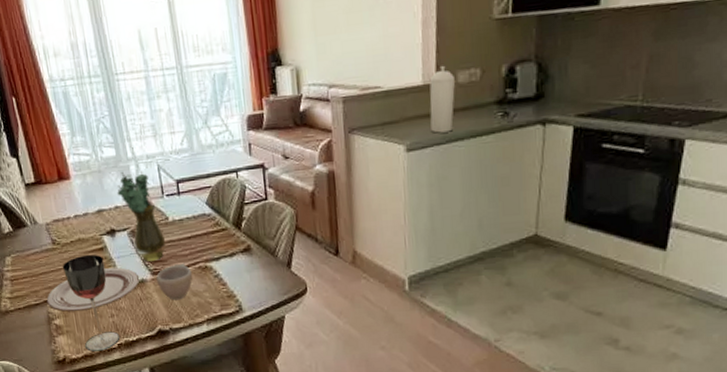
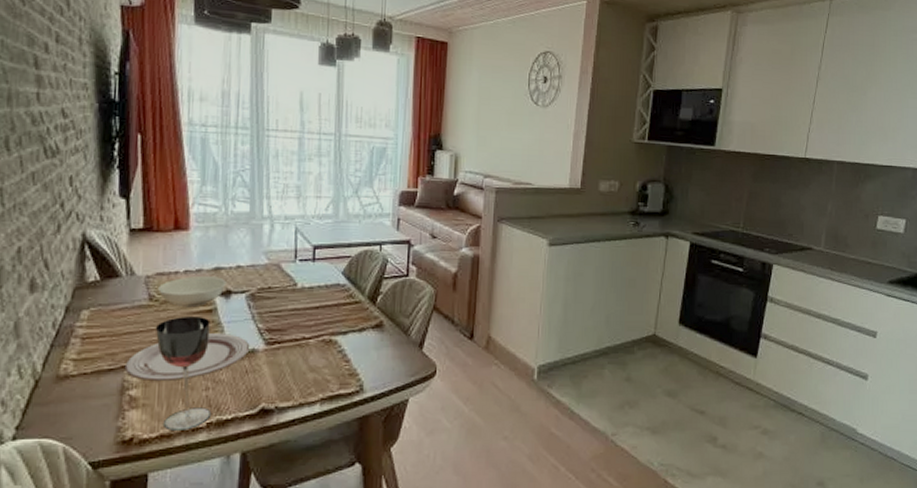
bowl: none [57,218,110,248] -> present [158,276,227,308]
vase: present [117,170,166,262] -> none [242,230,290,329]
cup: present [156,263,193,300] -> none [270,334,314,375]
canister: present [429,66,456,133] -> none [572,175,598,233]

